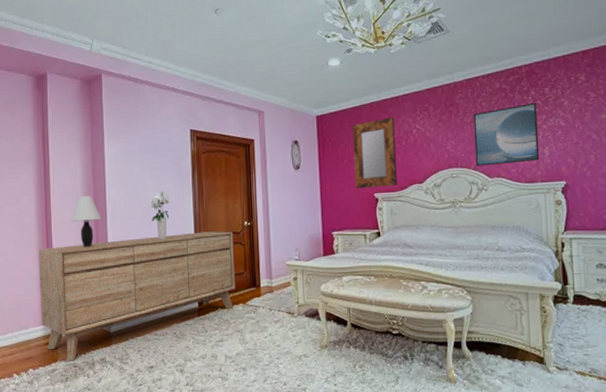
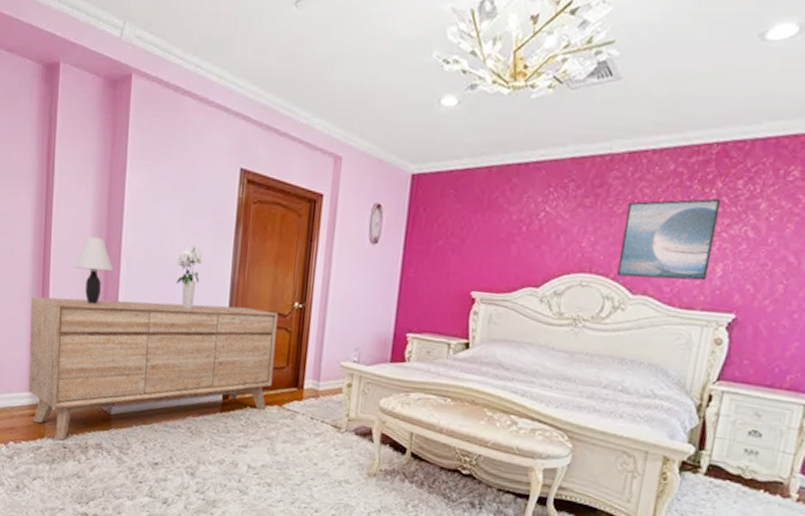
home mirror: present [352,117,397,189] -> none [447,190,518,286]

